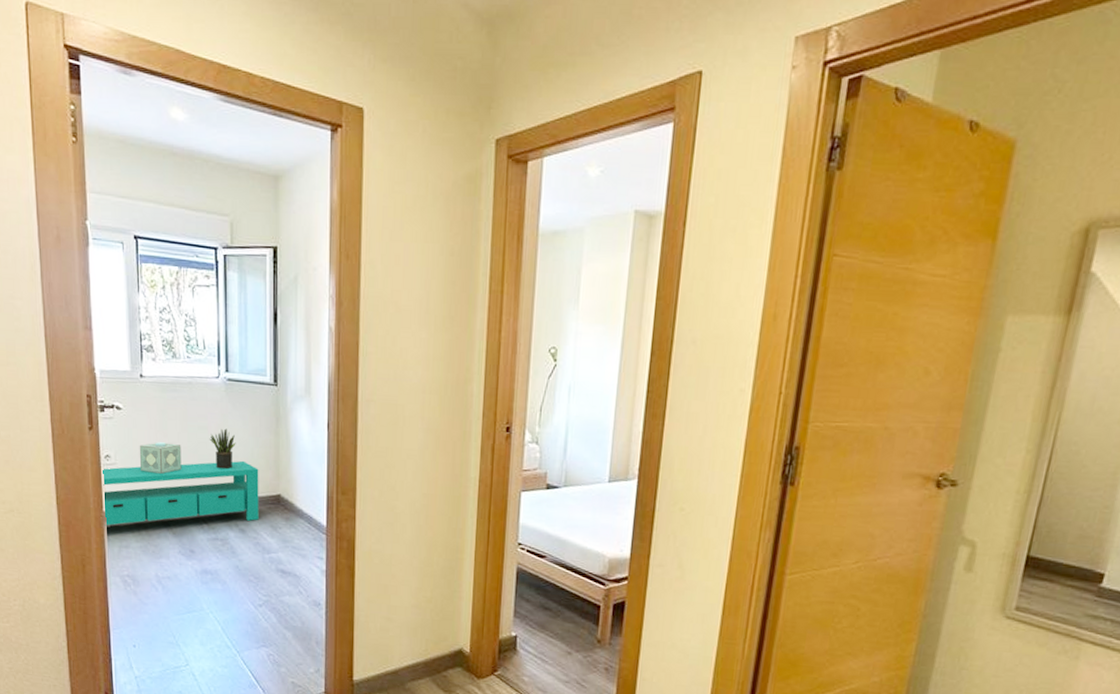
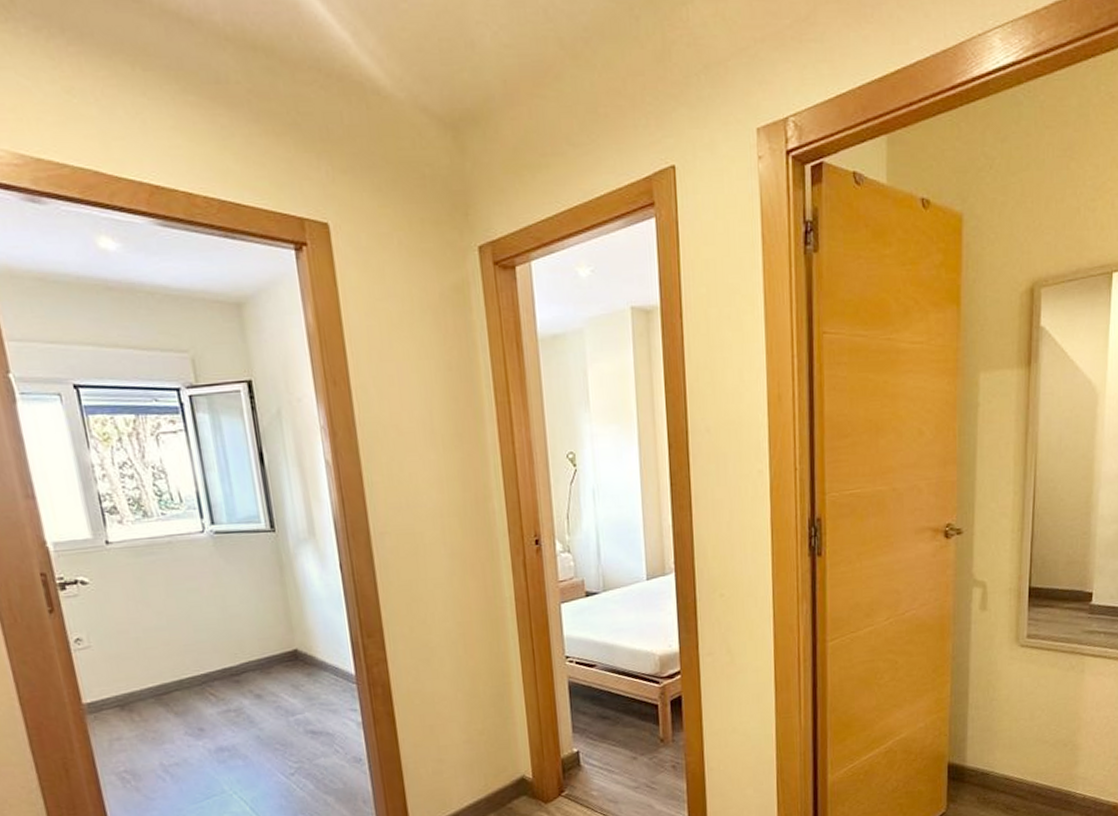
storage bench: present [103,460,259,526] -> none [74,619,276,720]
decorative box: present [139,442,182,474] -> none [116,612,174,651]
potted plant: present [209,428,236,470] -> none [202,587,236,633]

